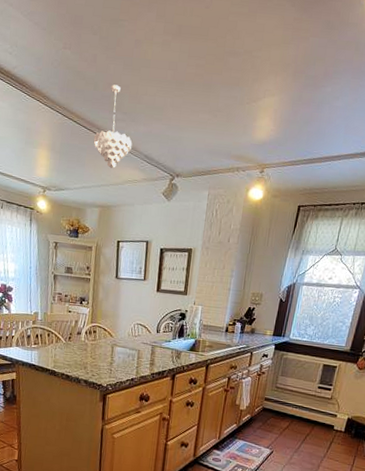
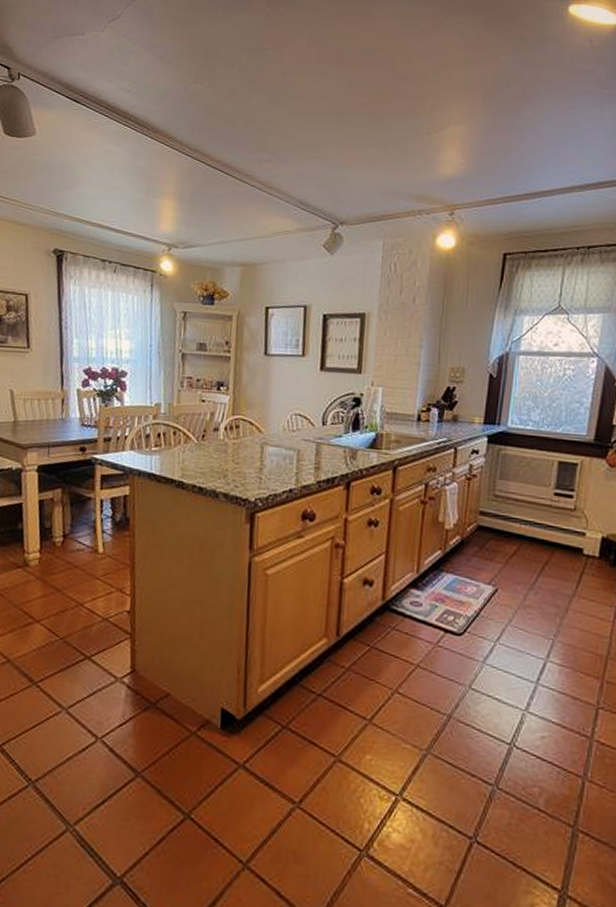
pendant light: present [93,84,132,168] -> none [232,120,282,218]

